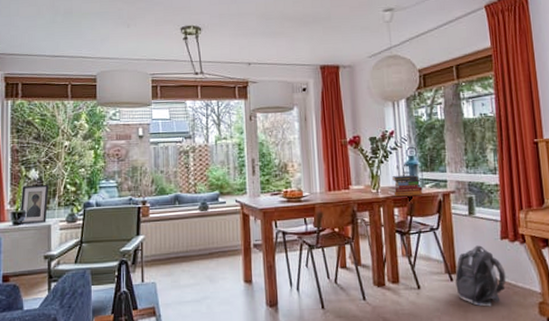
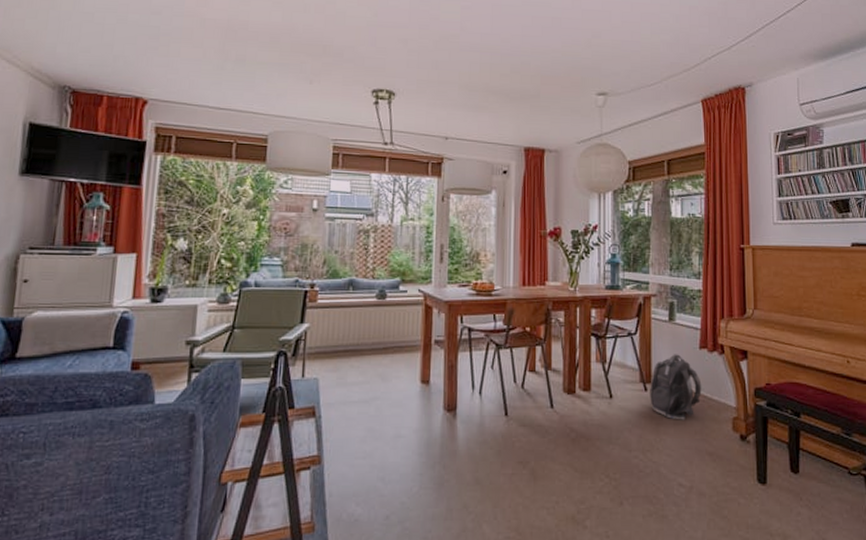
picture frame: present [19,184,49,225] -> none [158,257,199,303]
books: present [387,175,422,197] -> none [586,274,622,297]

